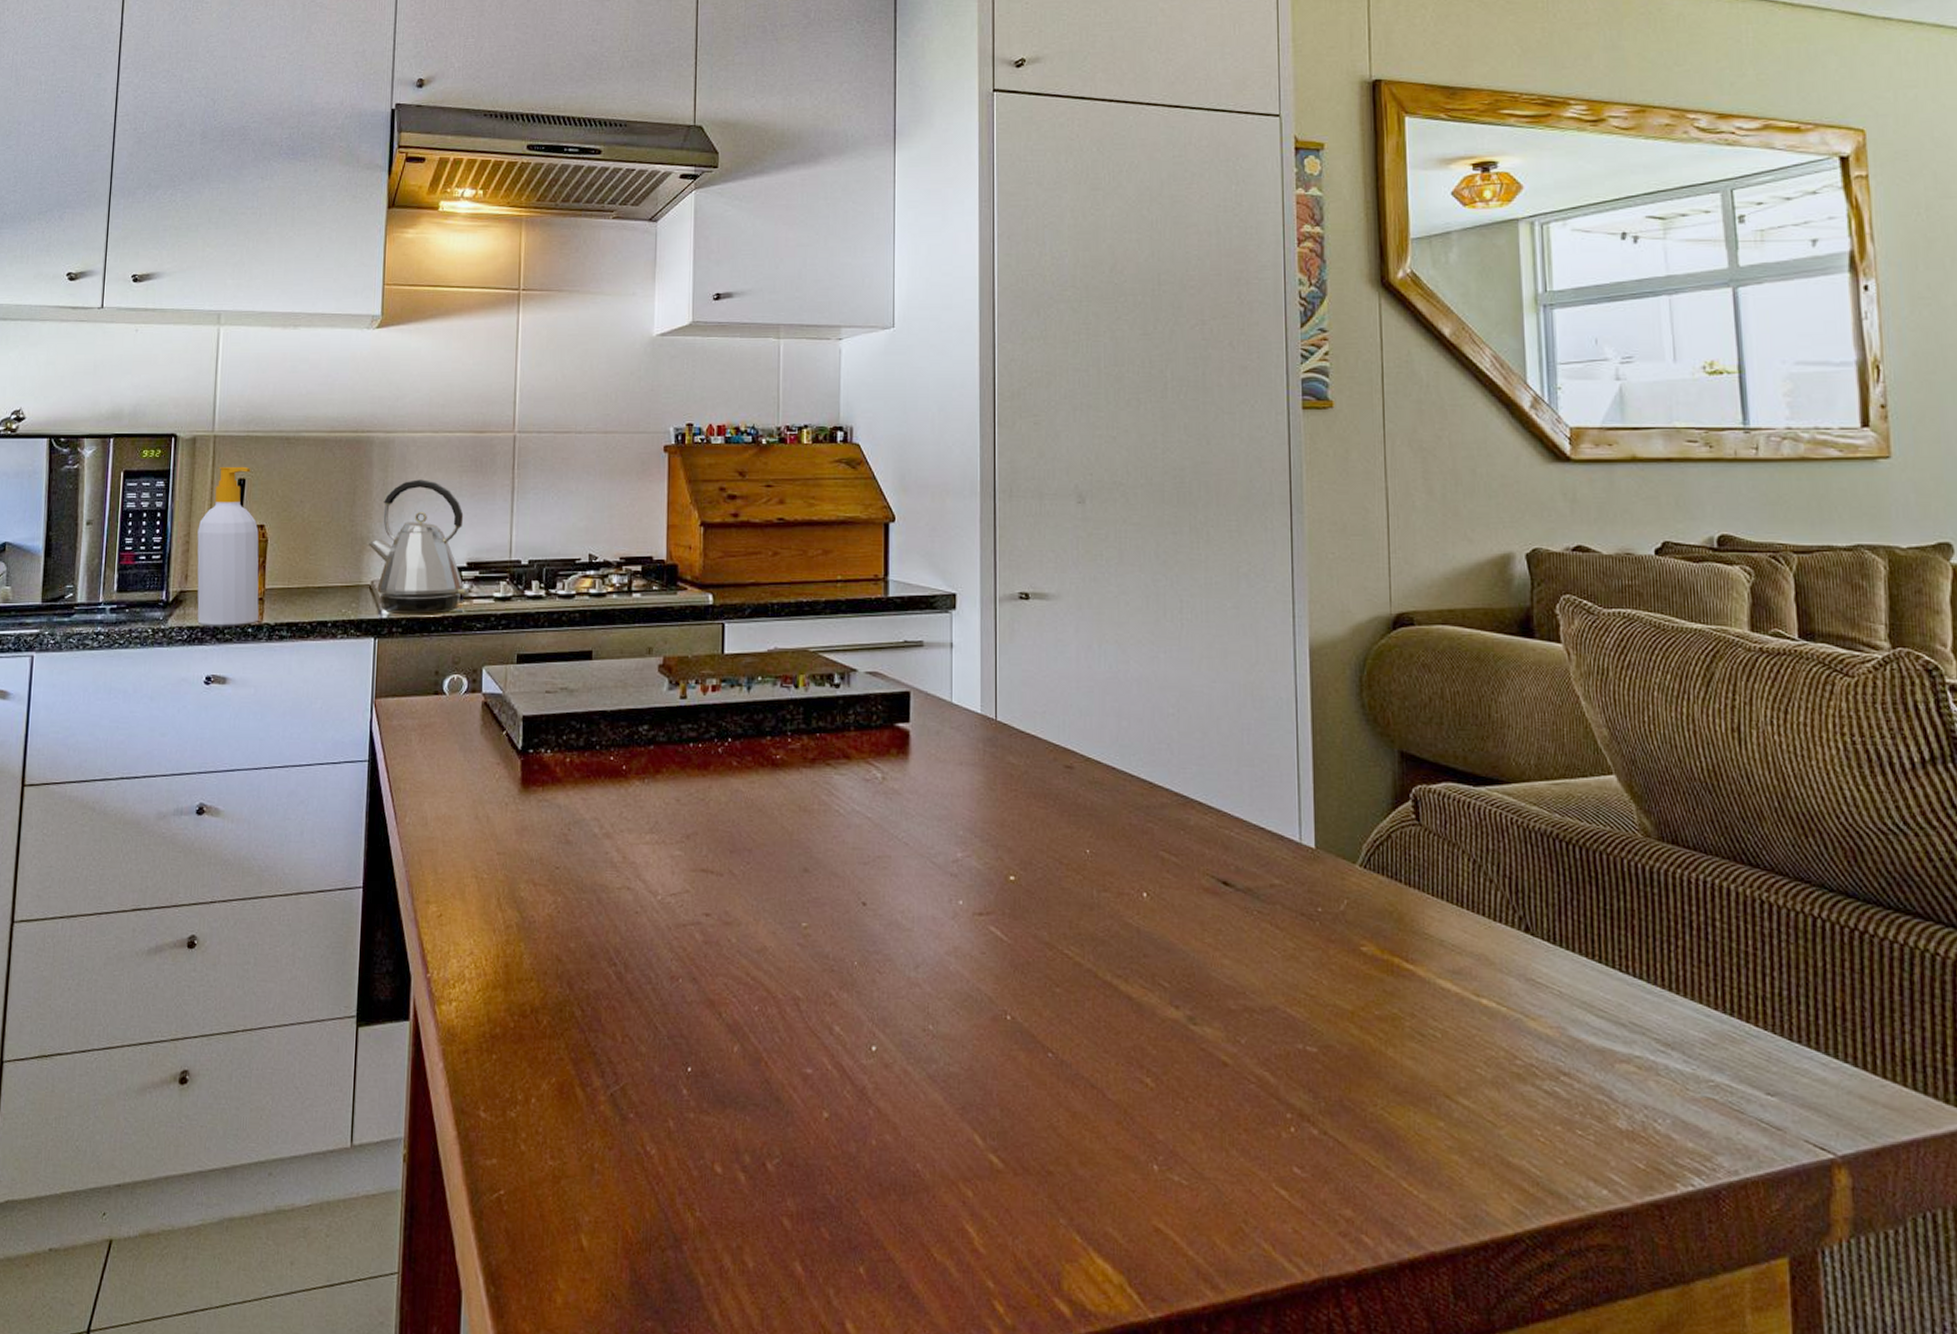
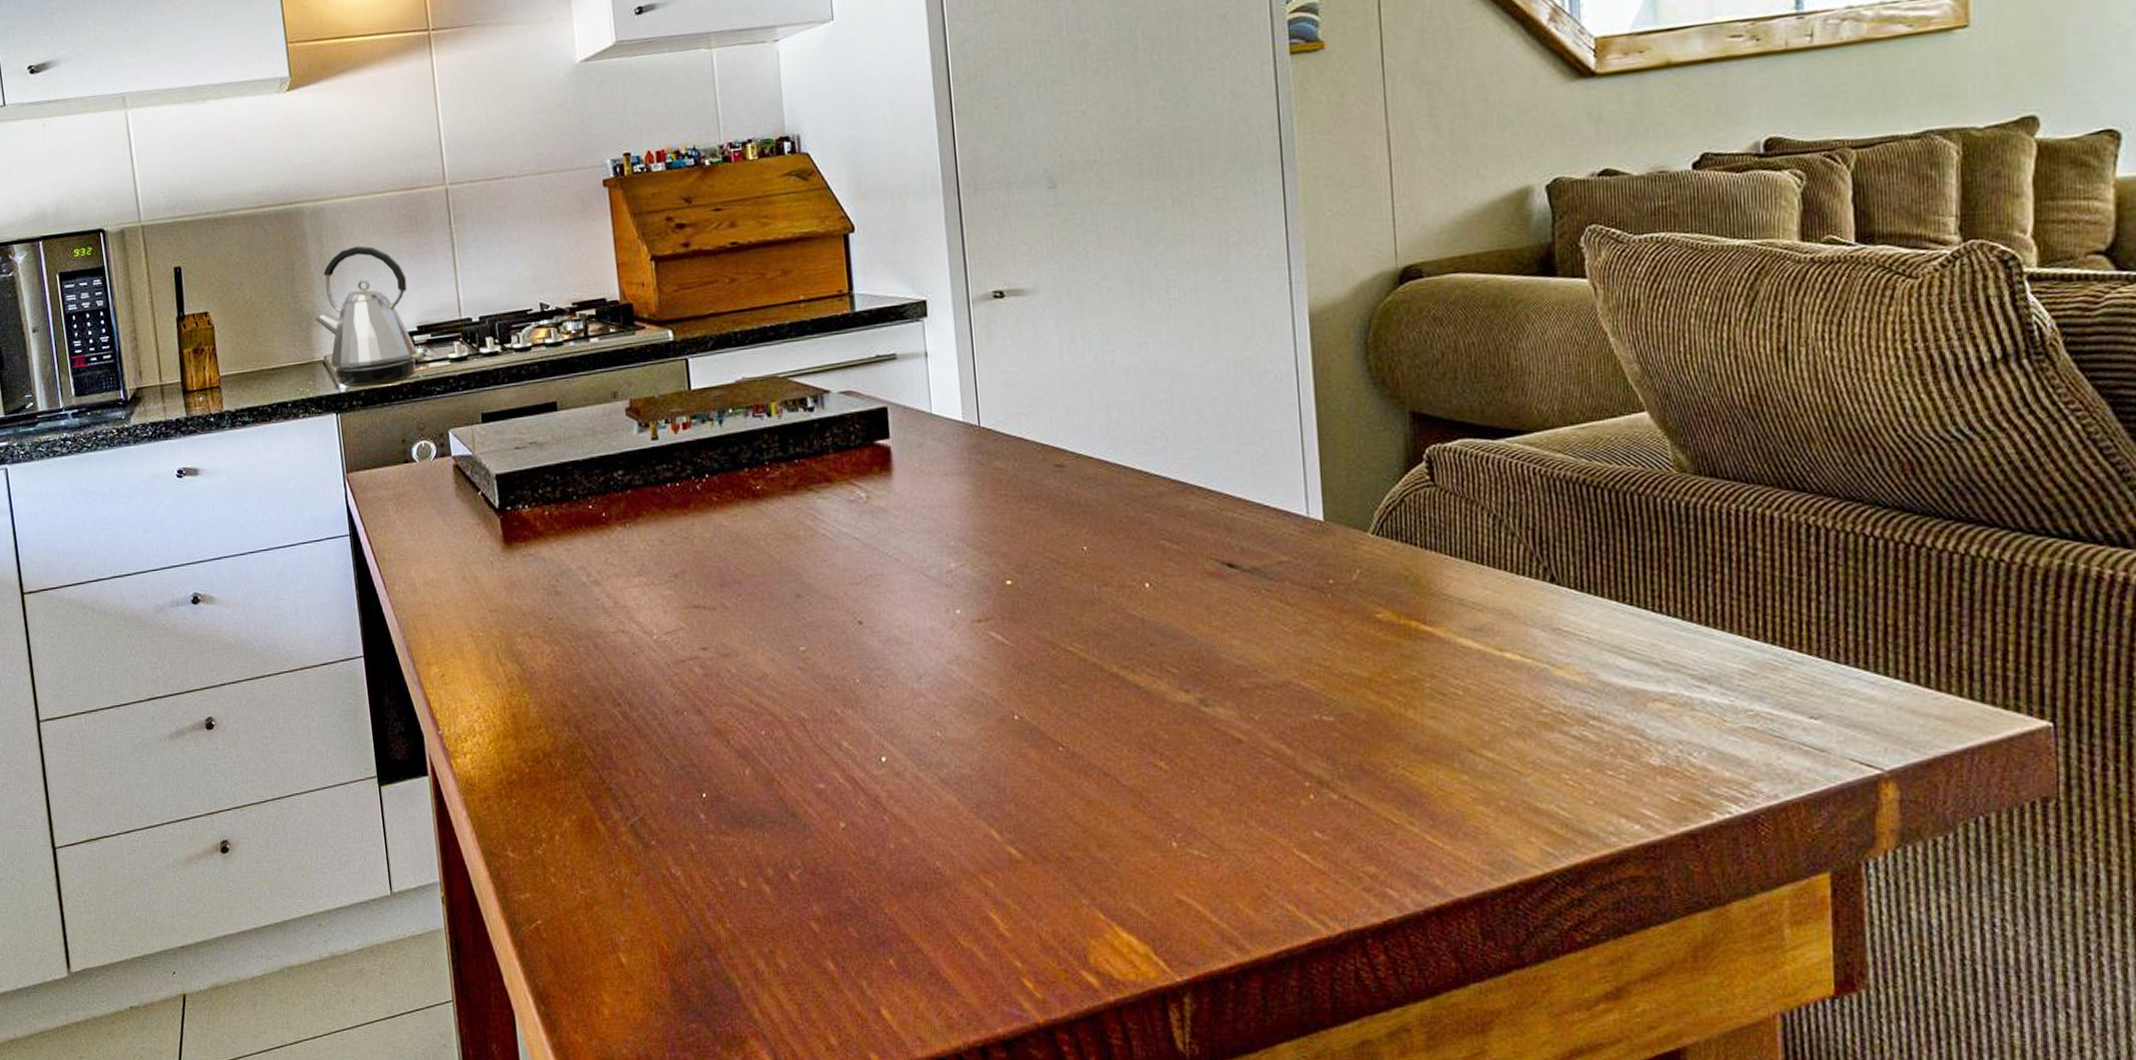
soap bottle: present [197,466,259,627] -> none [142,254,220,421]

